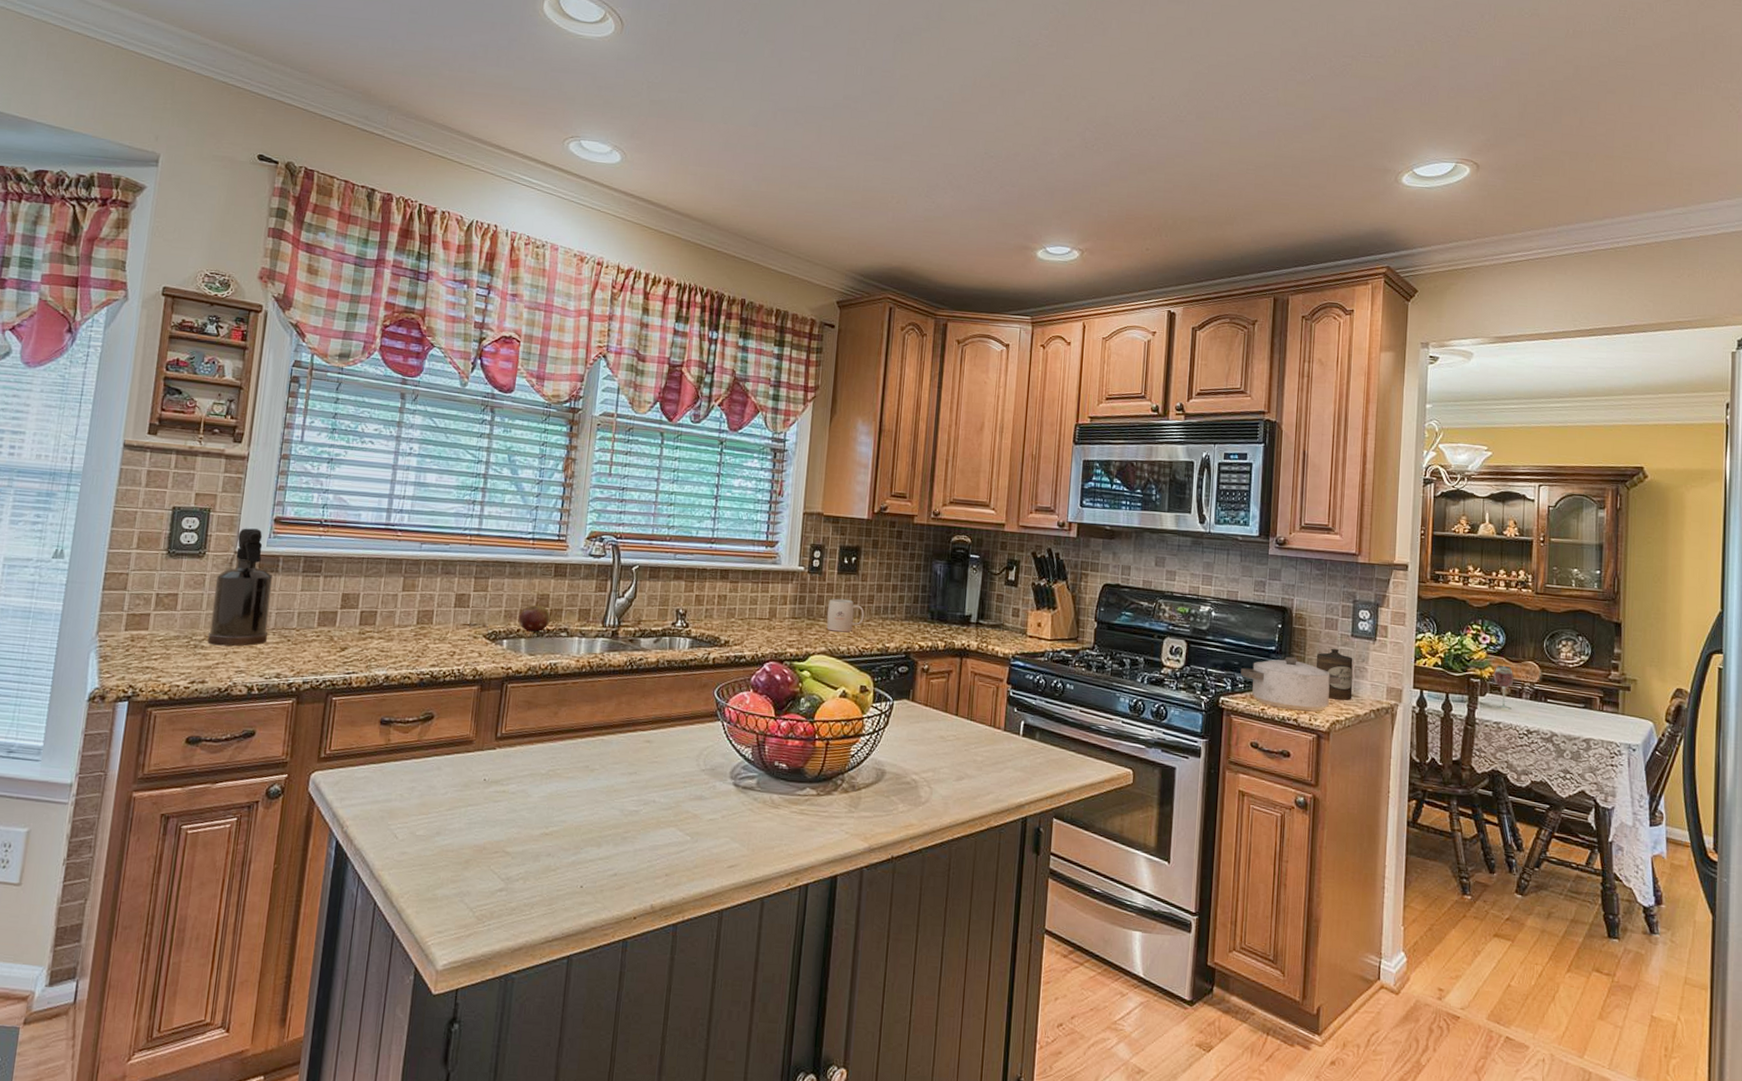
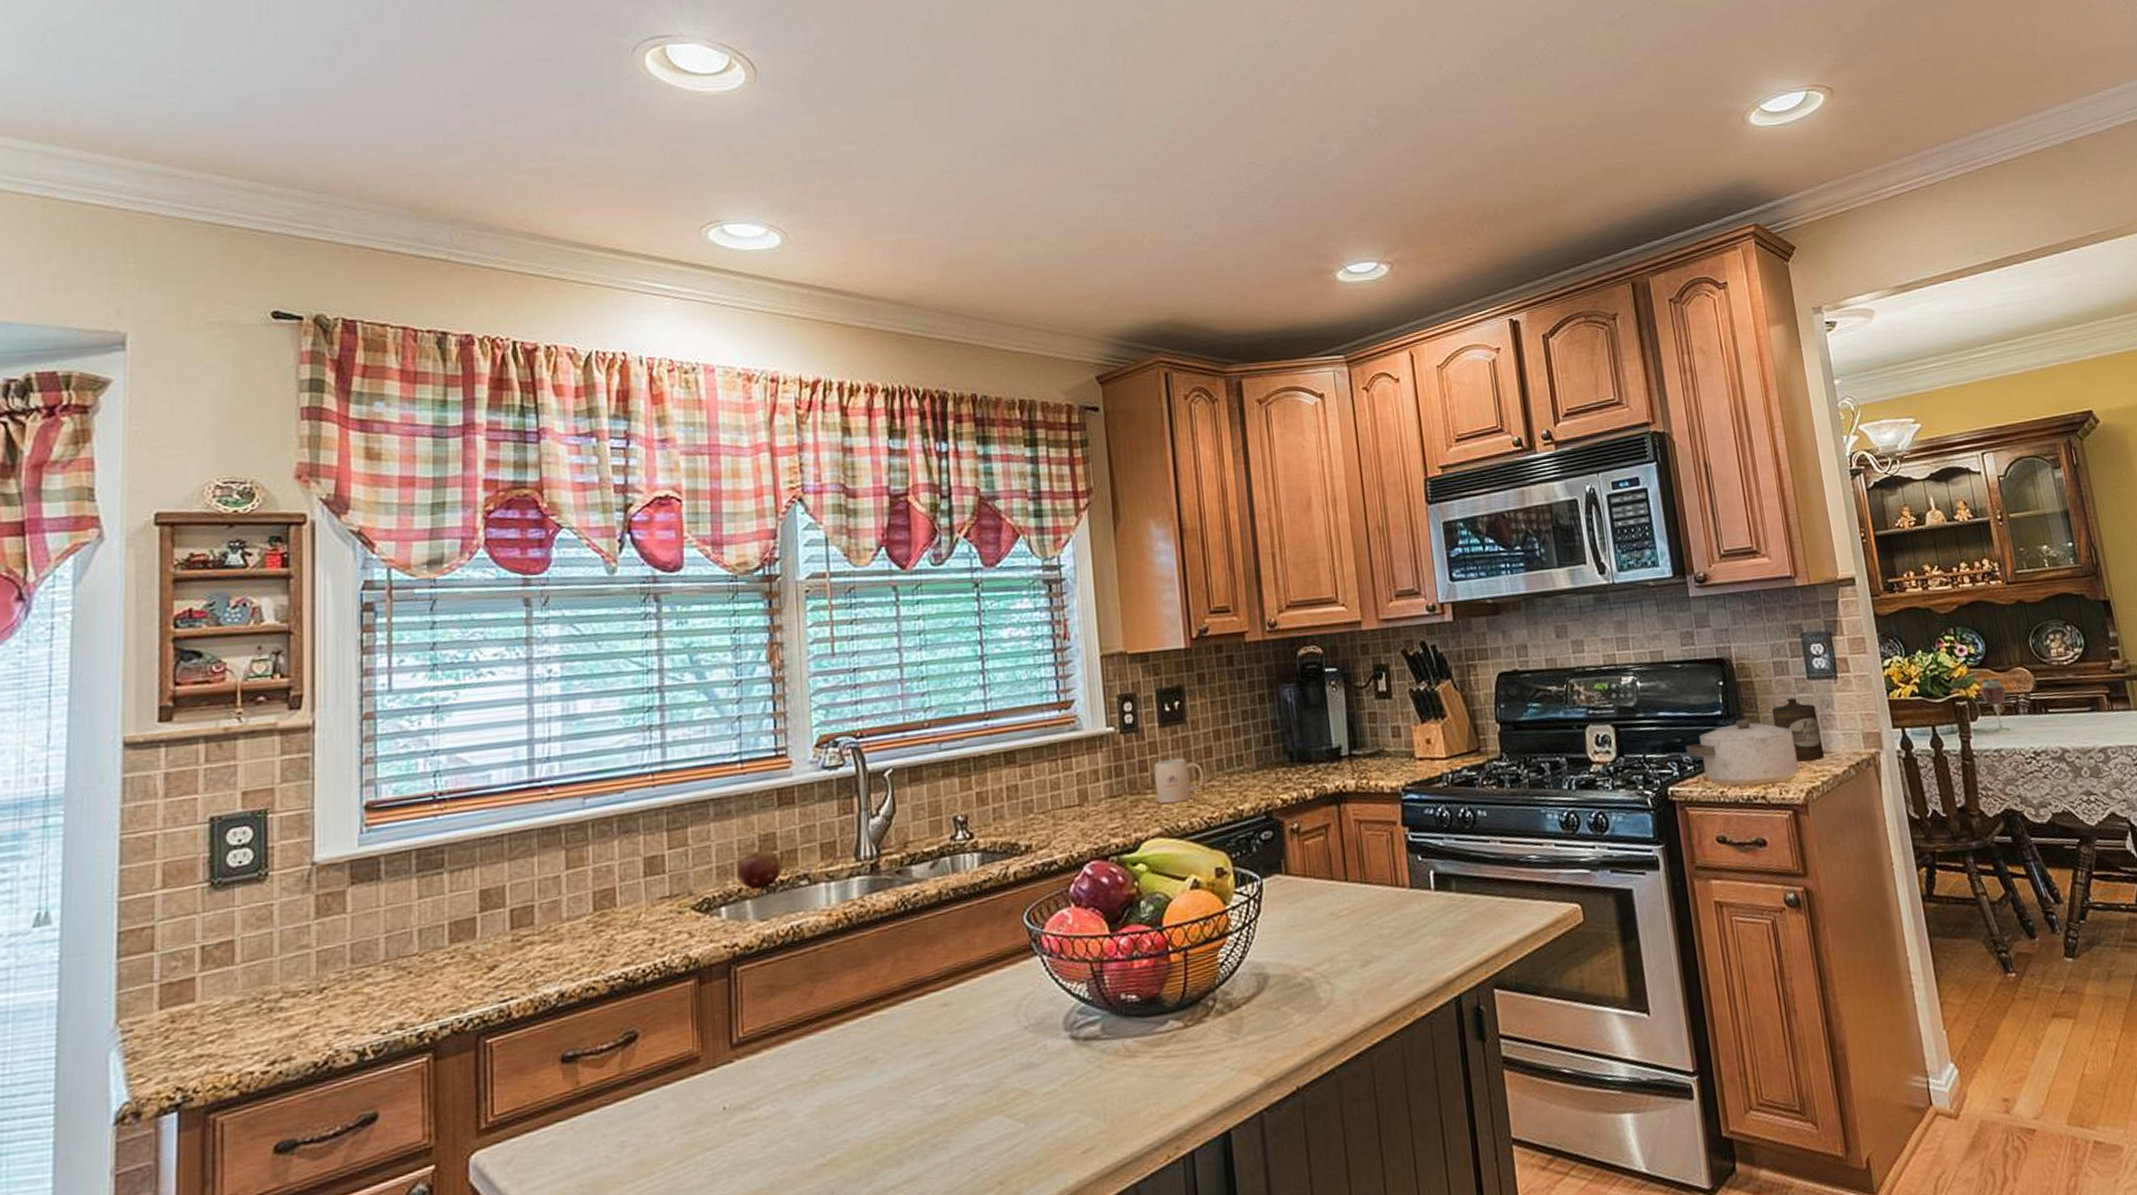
spray bottle: present [207,528,273,647] -> none [288,824,378,1004]

